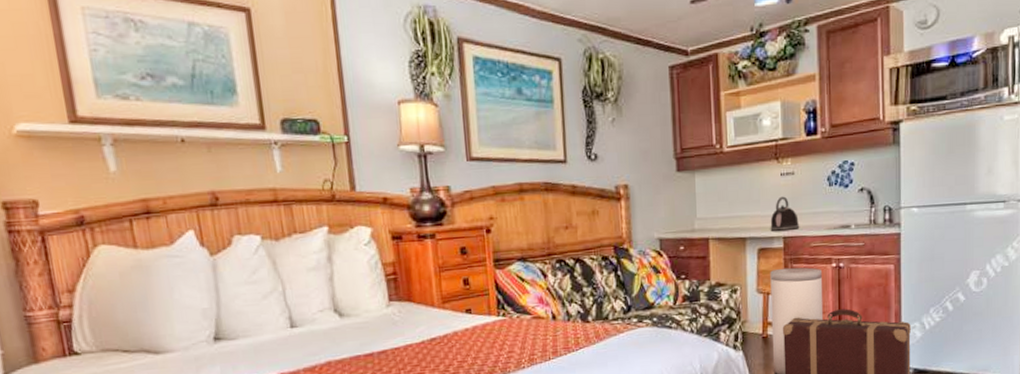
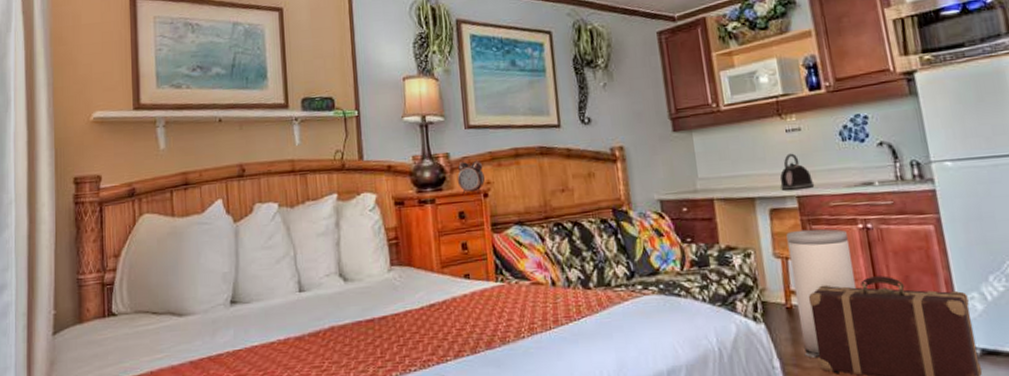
alarm clock: none [458,190,487,230] -> present [457,156,485,194]

